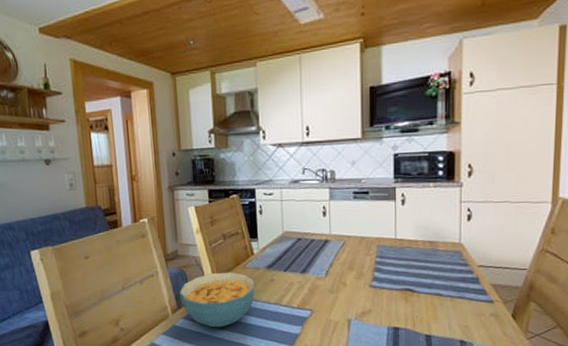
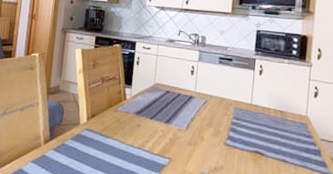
cereal bowl: present [179,272,256,328] -> none [53,110,124,164]

